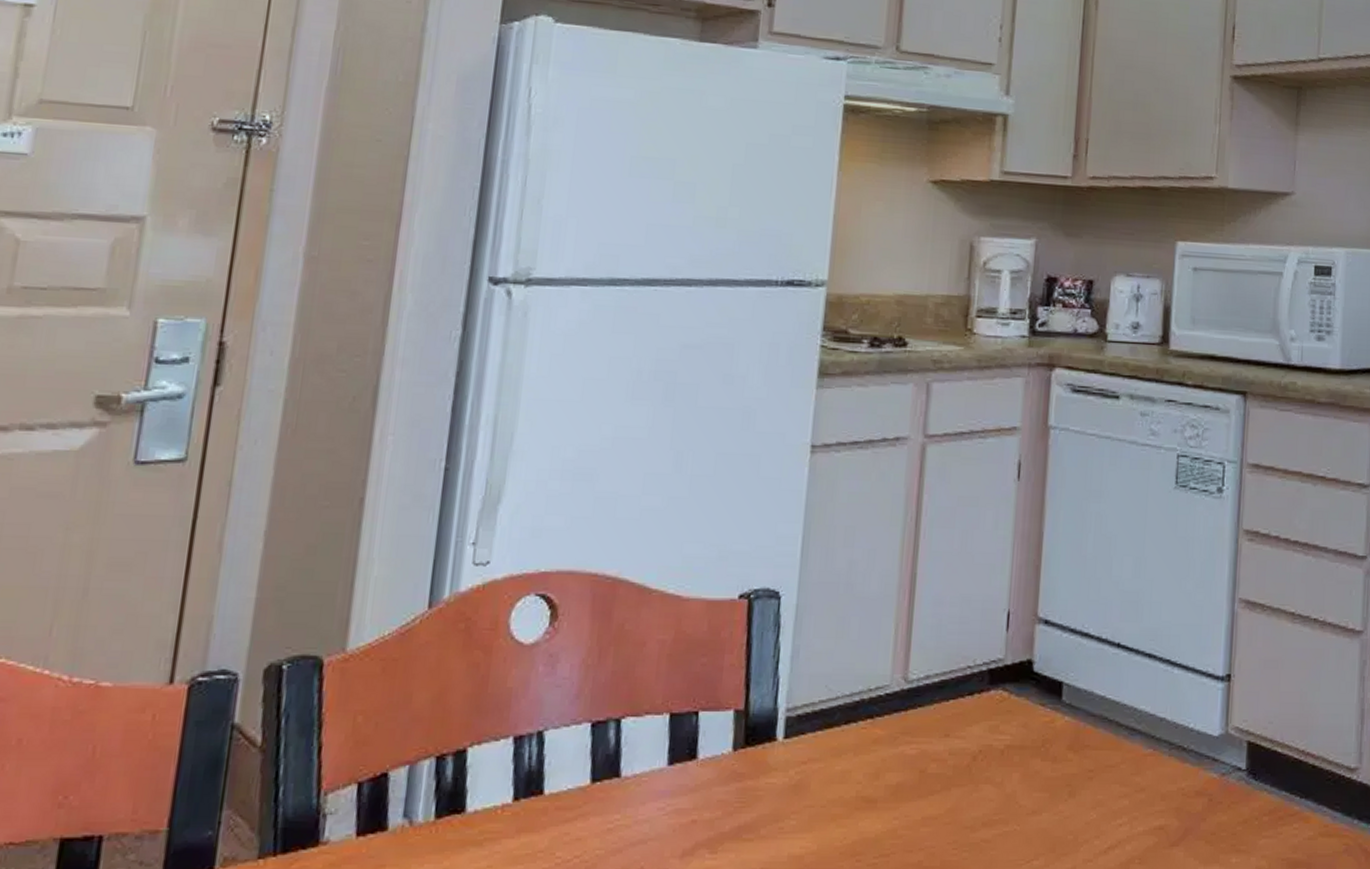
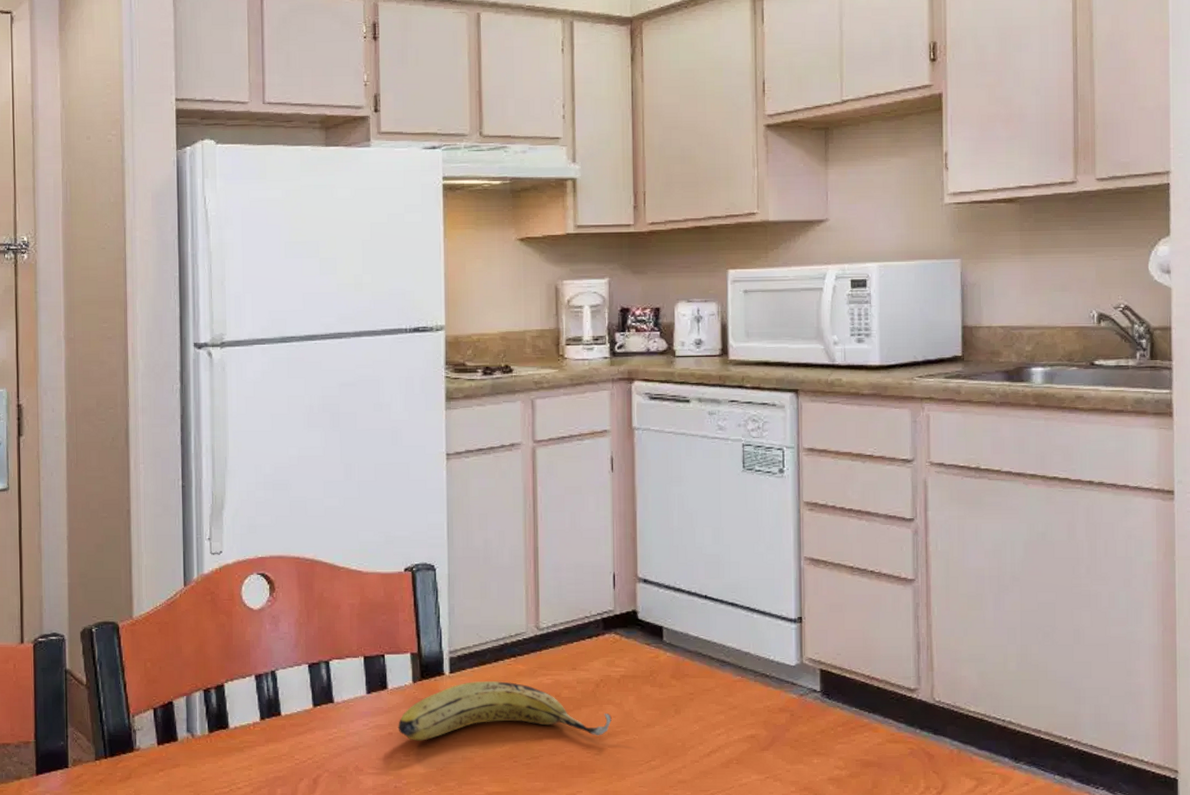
fruit: none [705,750,989,832] -> present [398,681,612,741]

